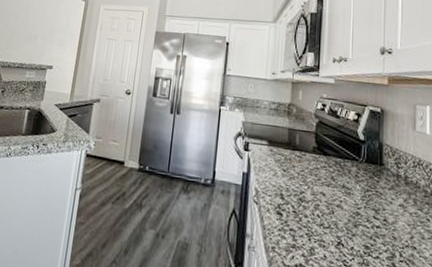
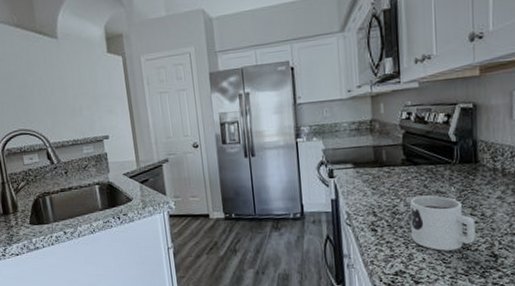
mug: none [315,187,377,253] -> present [410,195,476,251]

